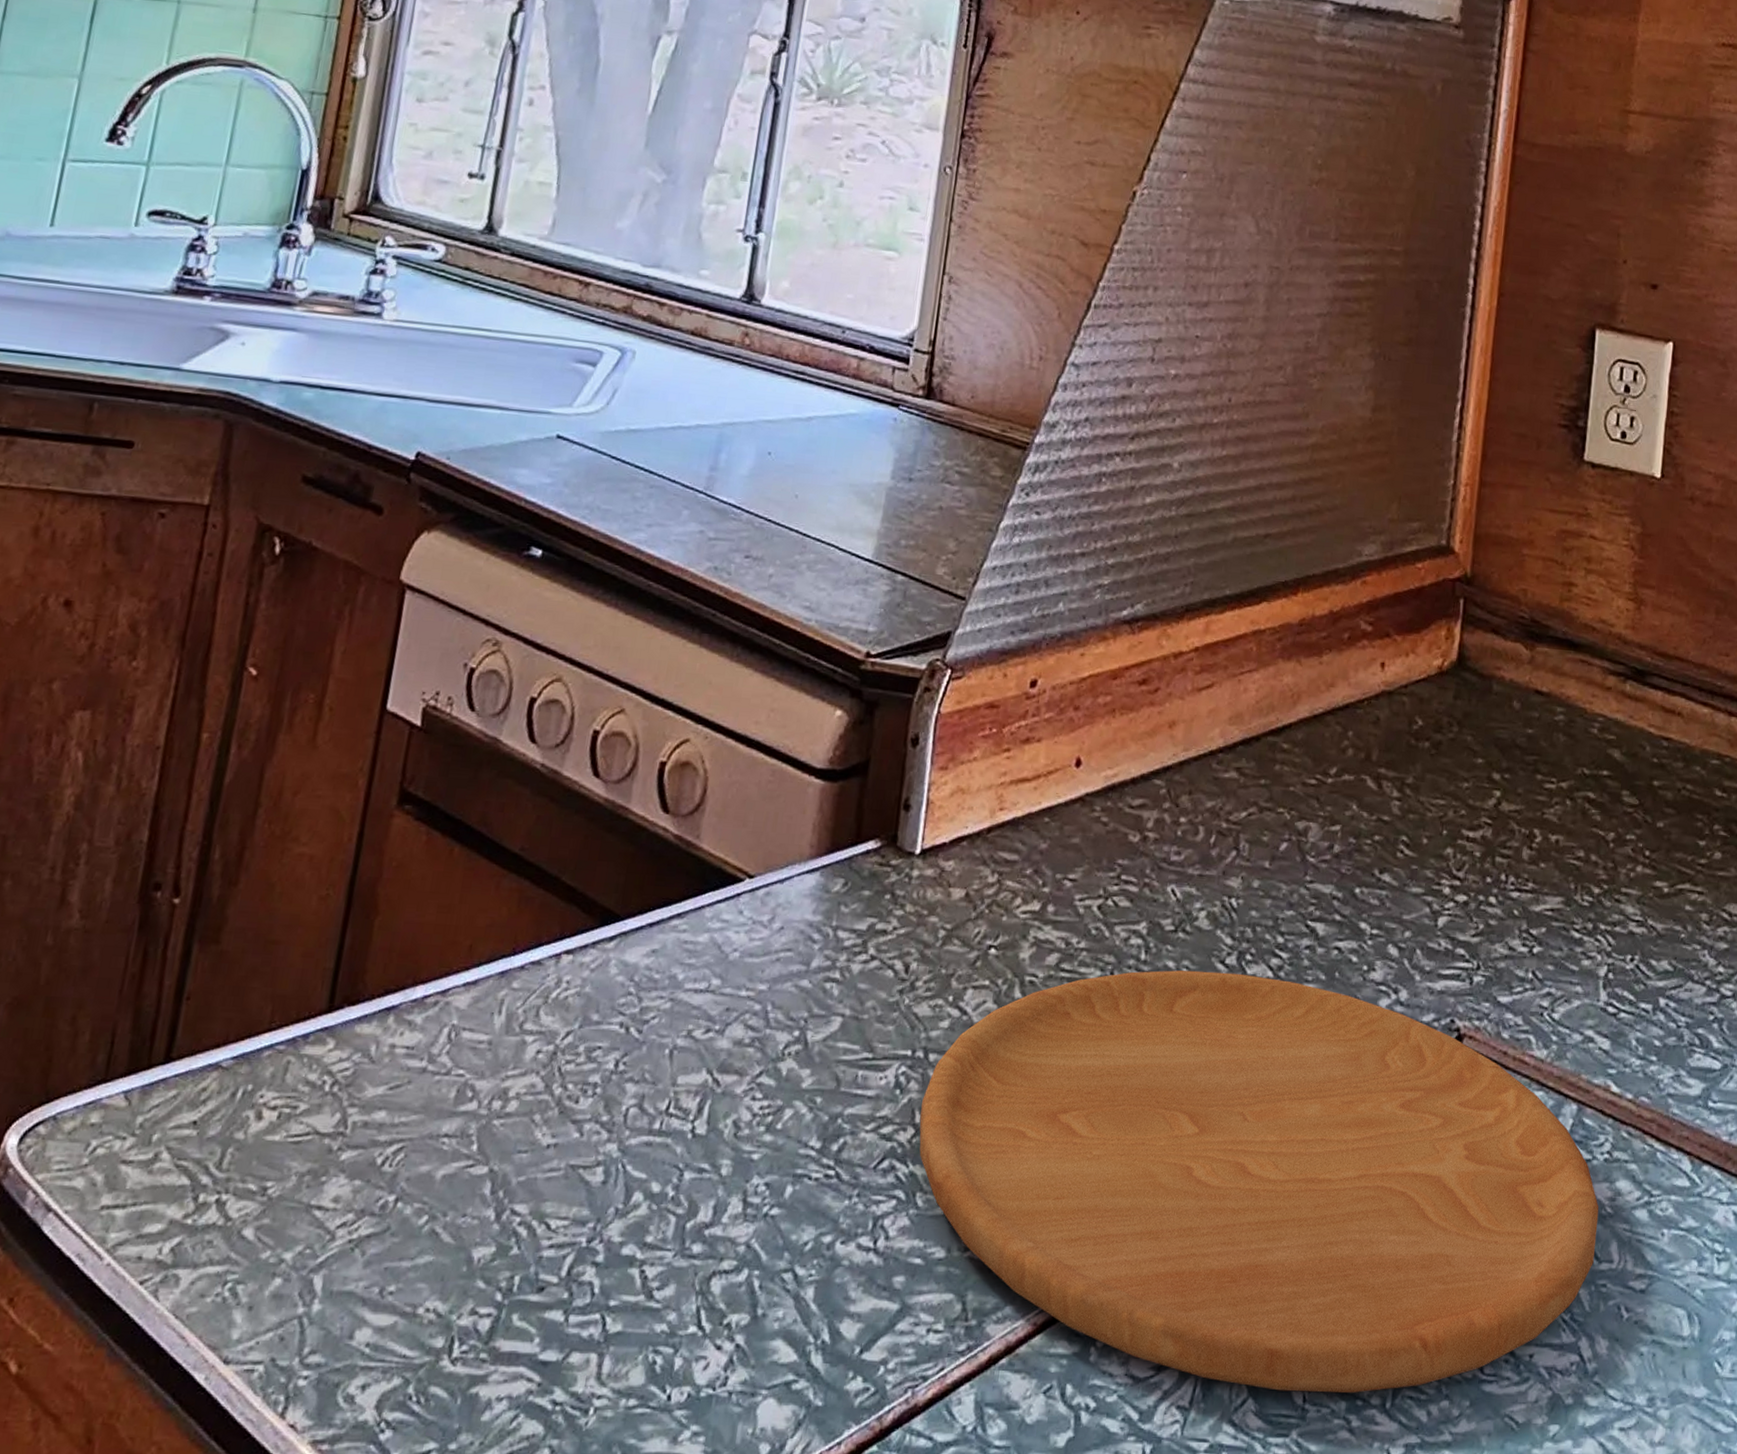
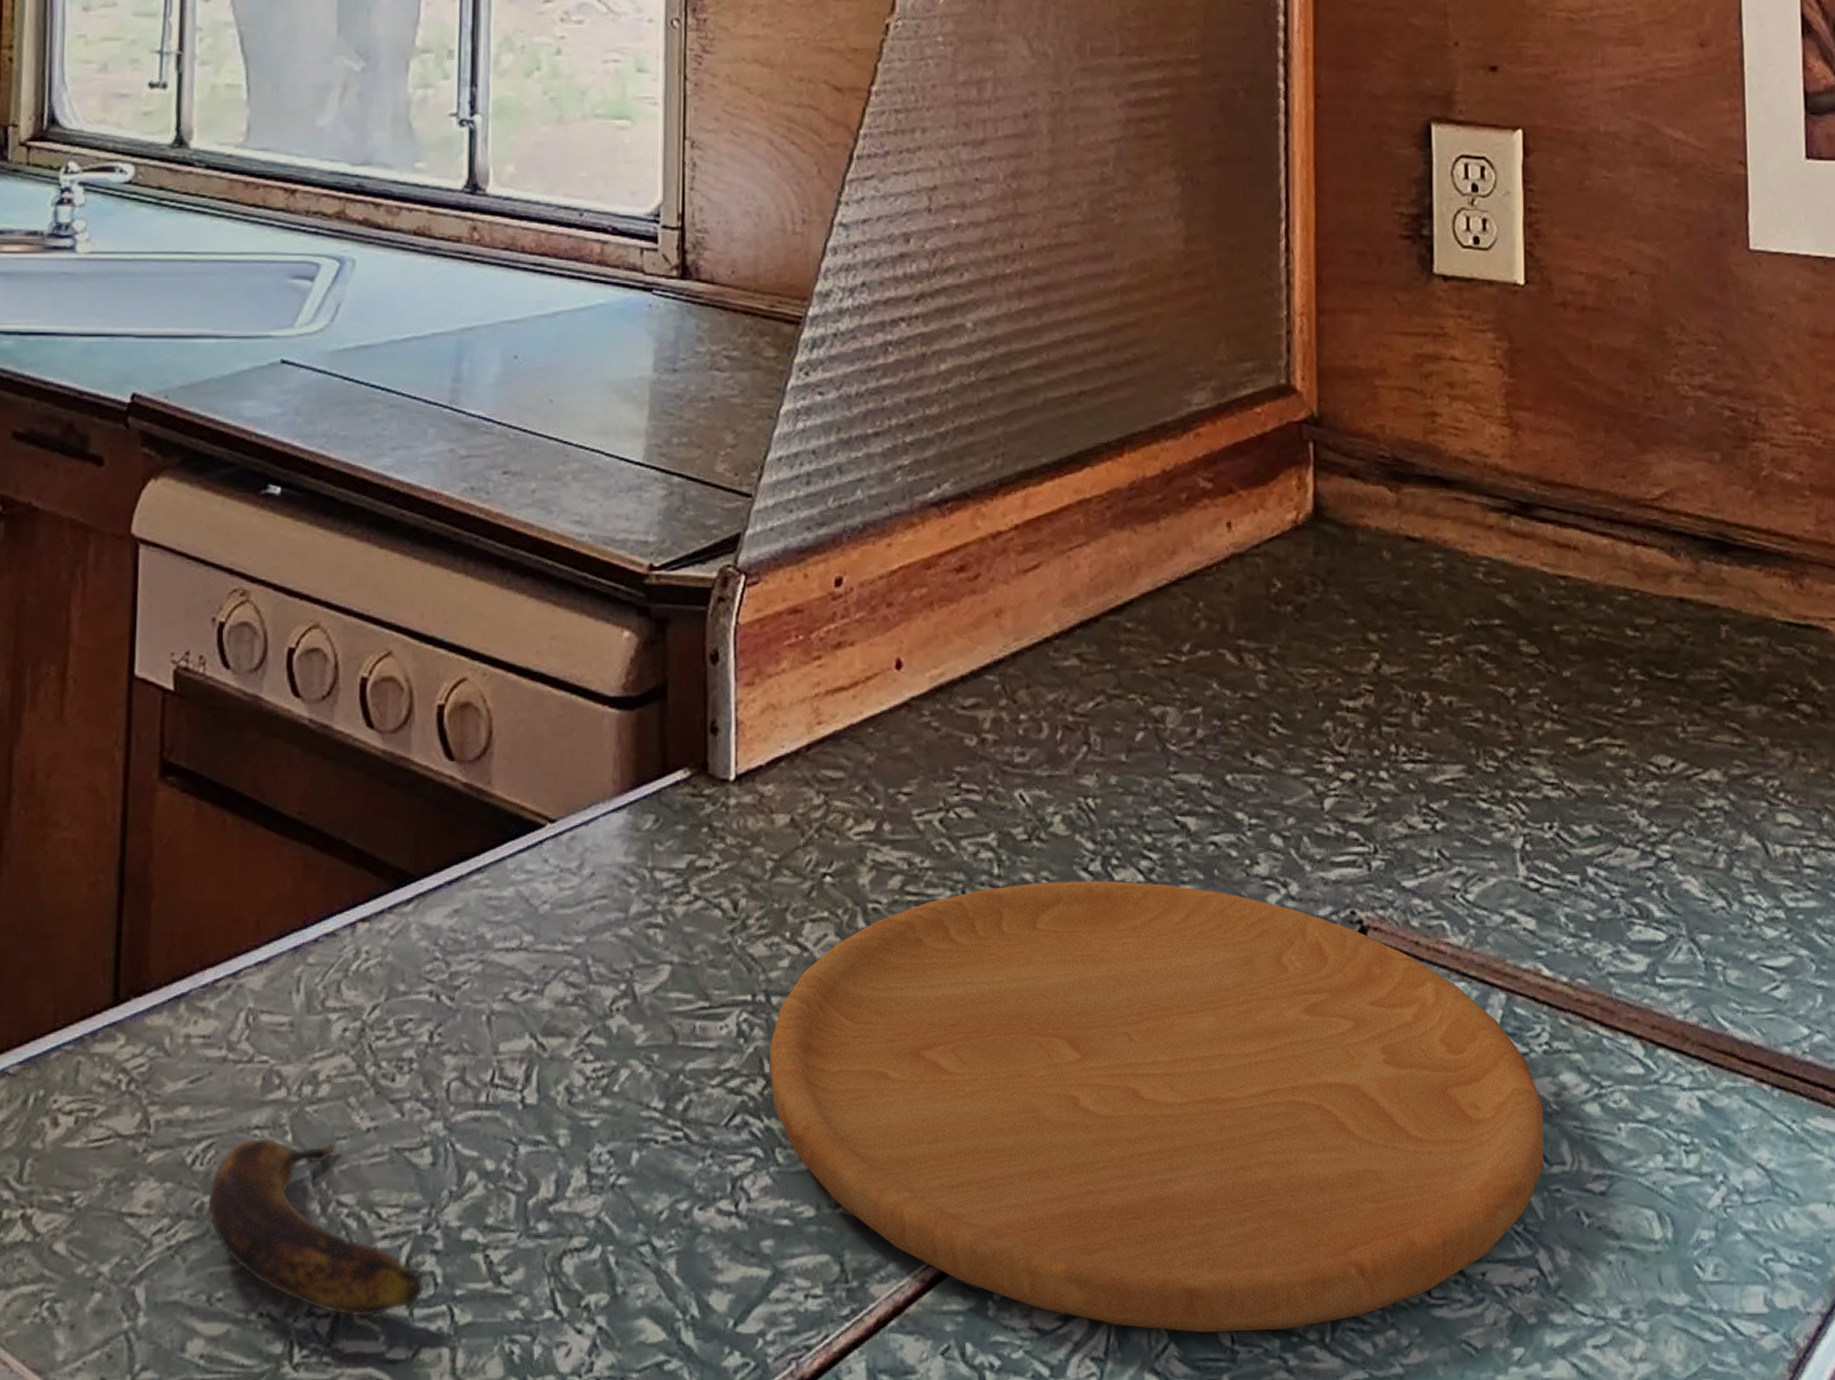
banana: none [390,1144,582,1321] -> present [208,1137,424,1319]

